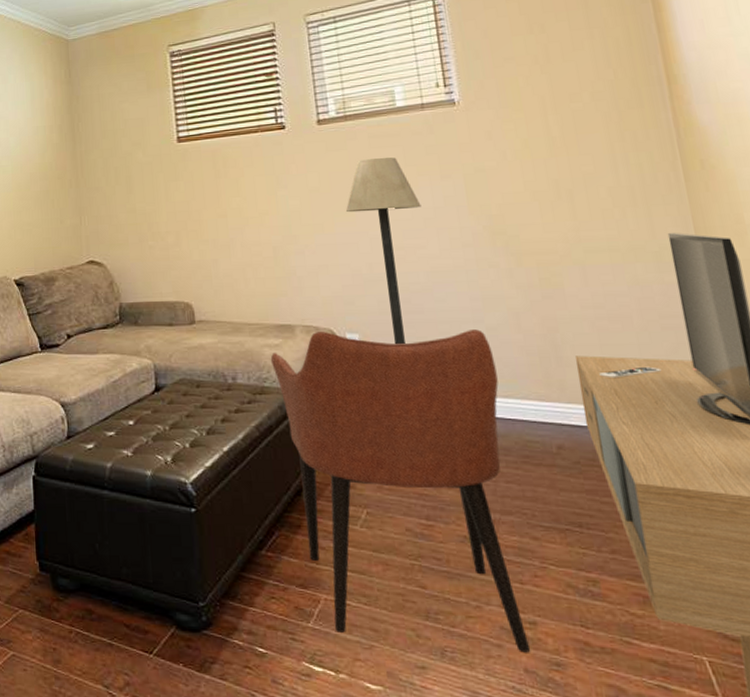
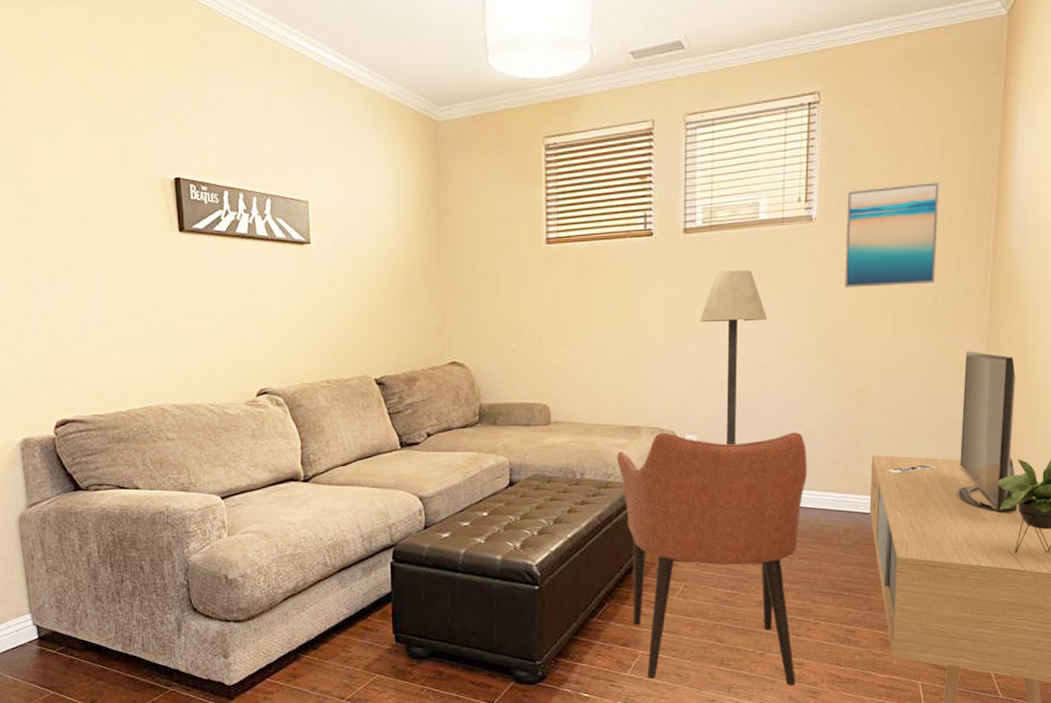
wall art: none [490,57,611,170] -> present [845,182,939,287]

